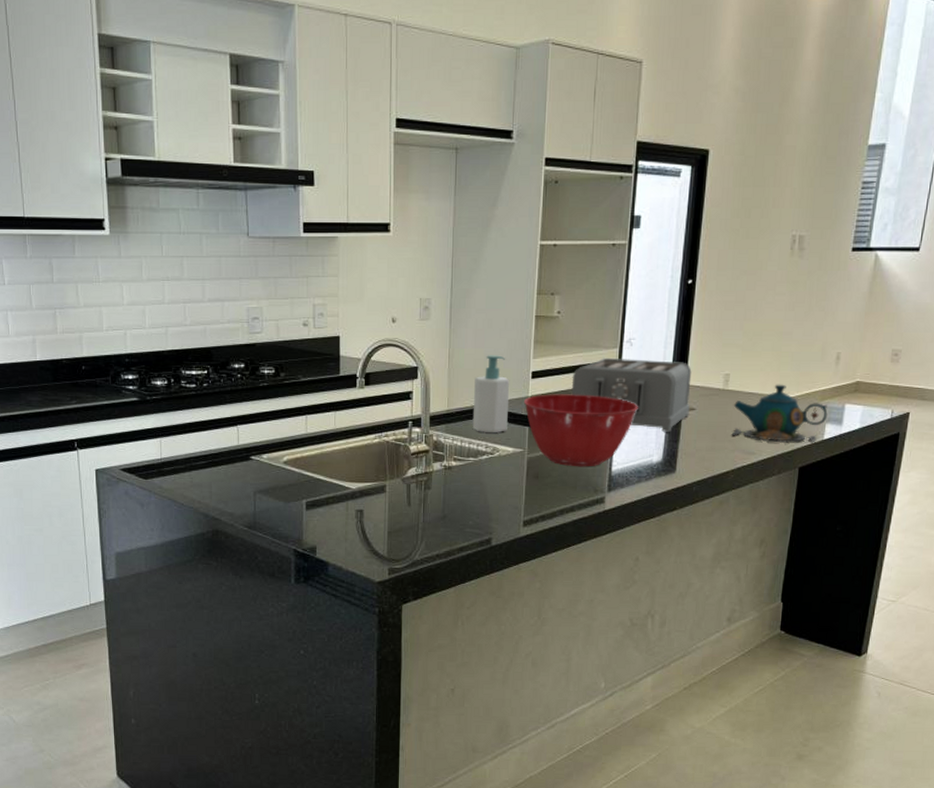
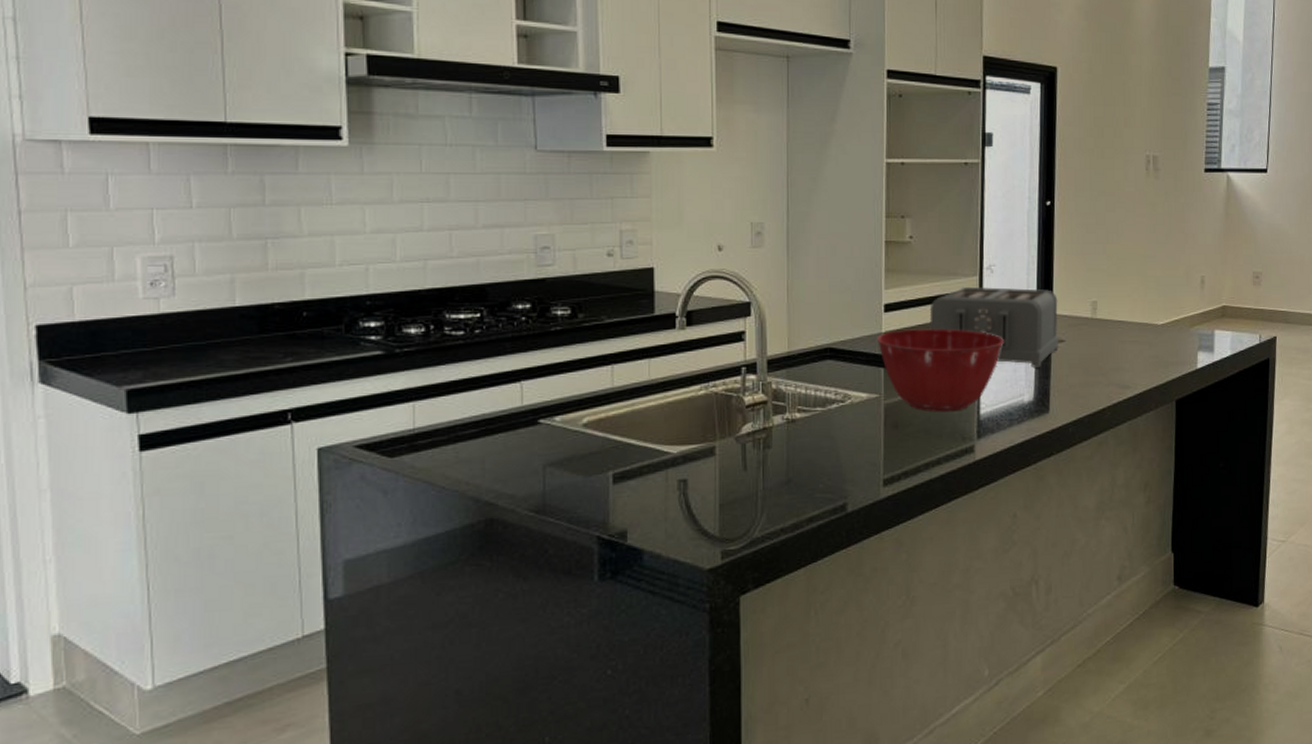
soap bottle: present [472,355,510,434] -> none [818,286,860,378]
teapot: present [731,384,828,443] -> none [1103,311,1199,374]

